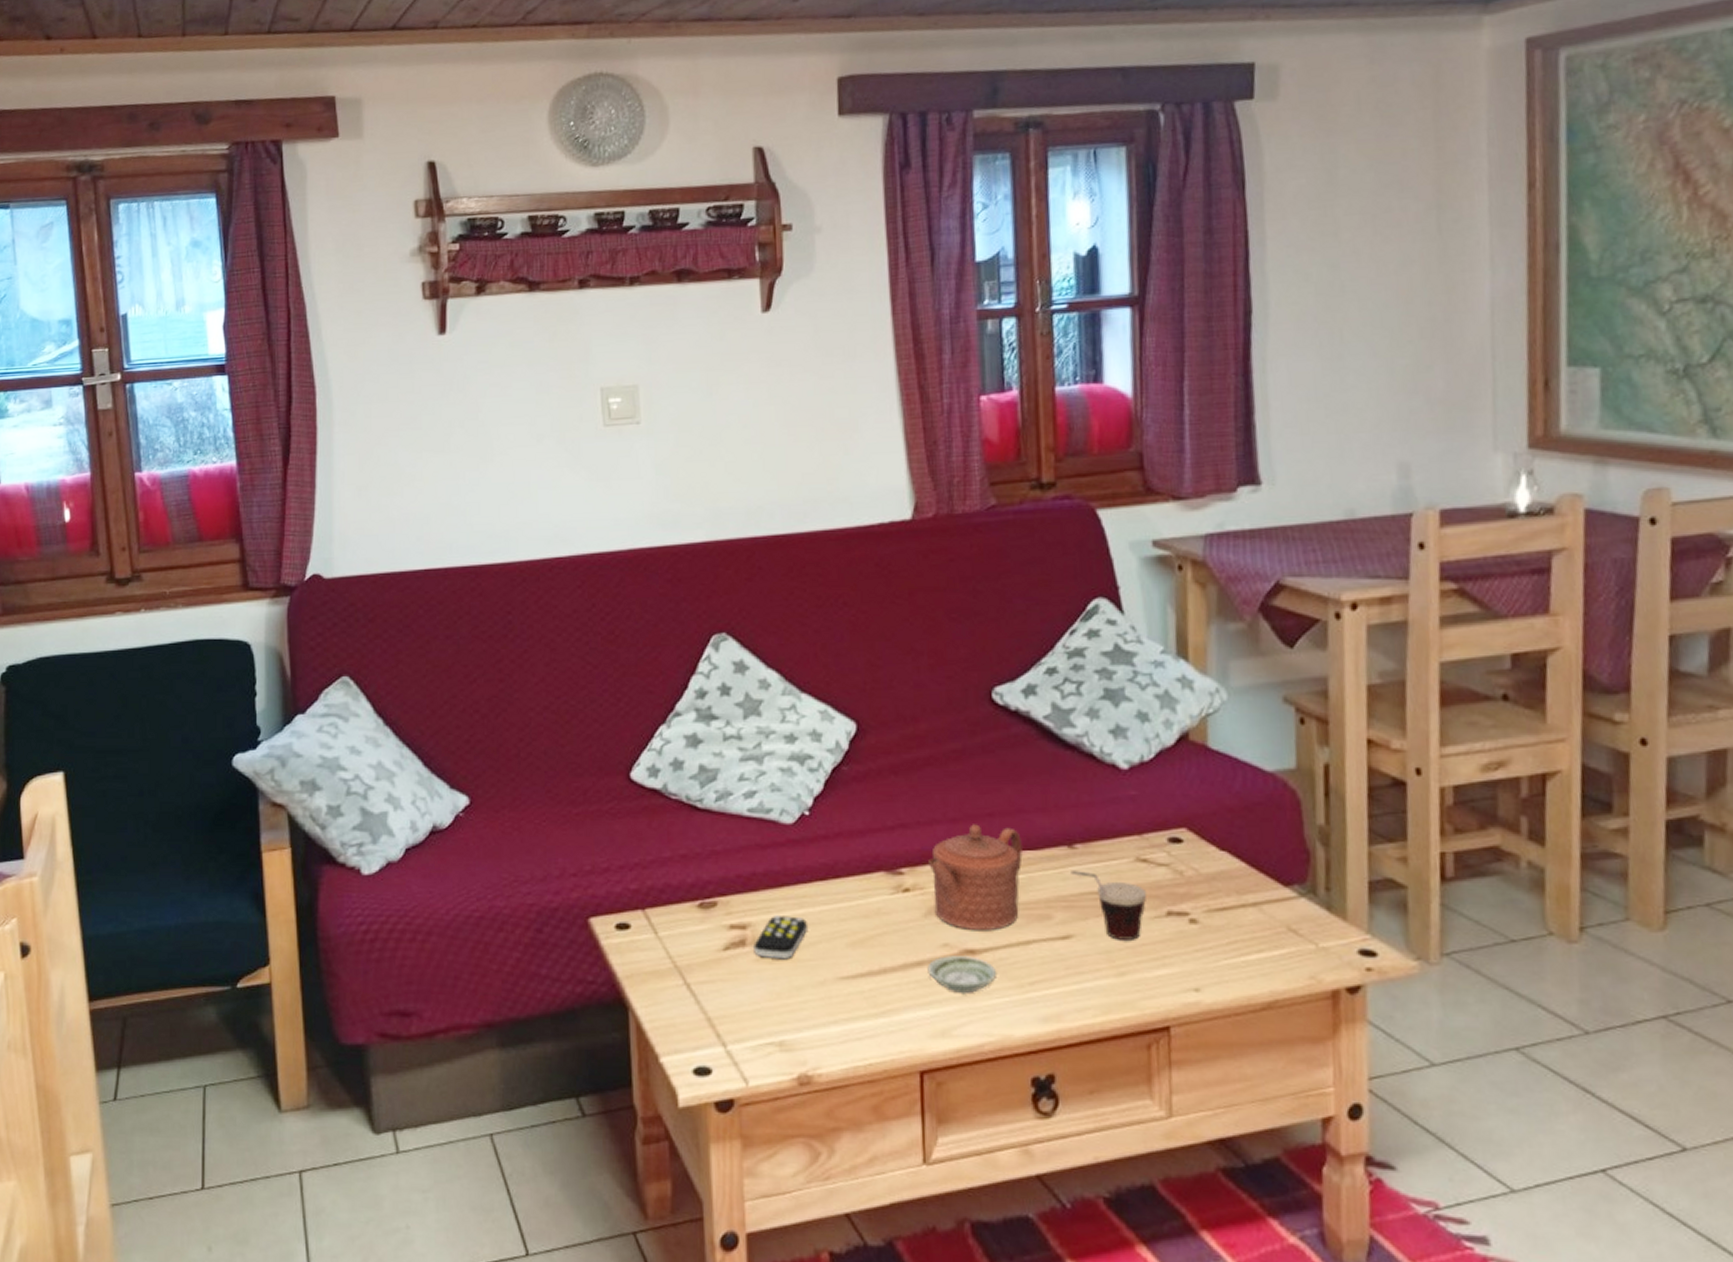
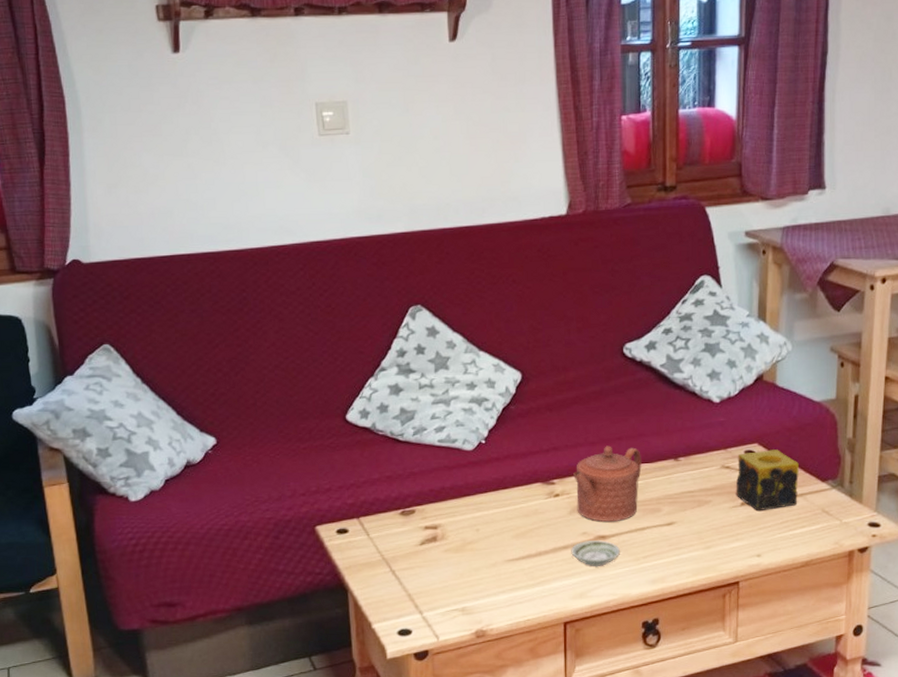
remote control: present [754,914,807,960] -> none [443,517,483,550]
cup: present [1071,871,1147,940] -> none [675,476,728,524]
candle: none [1158,838,1250,924] -> present [735,449,799,511]

